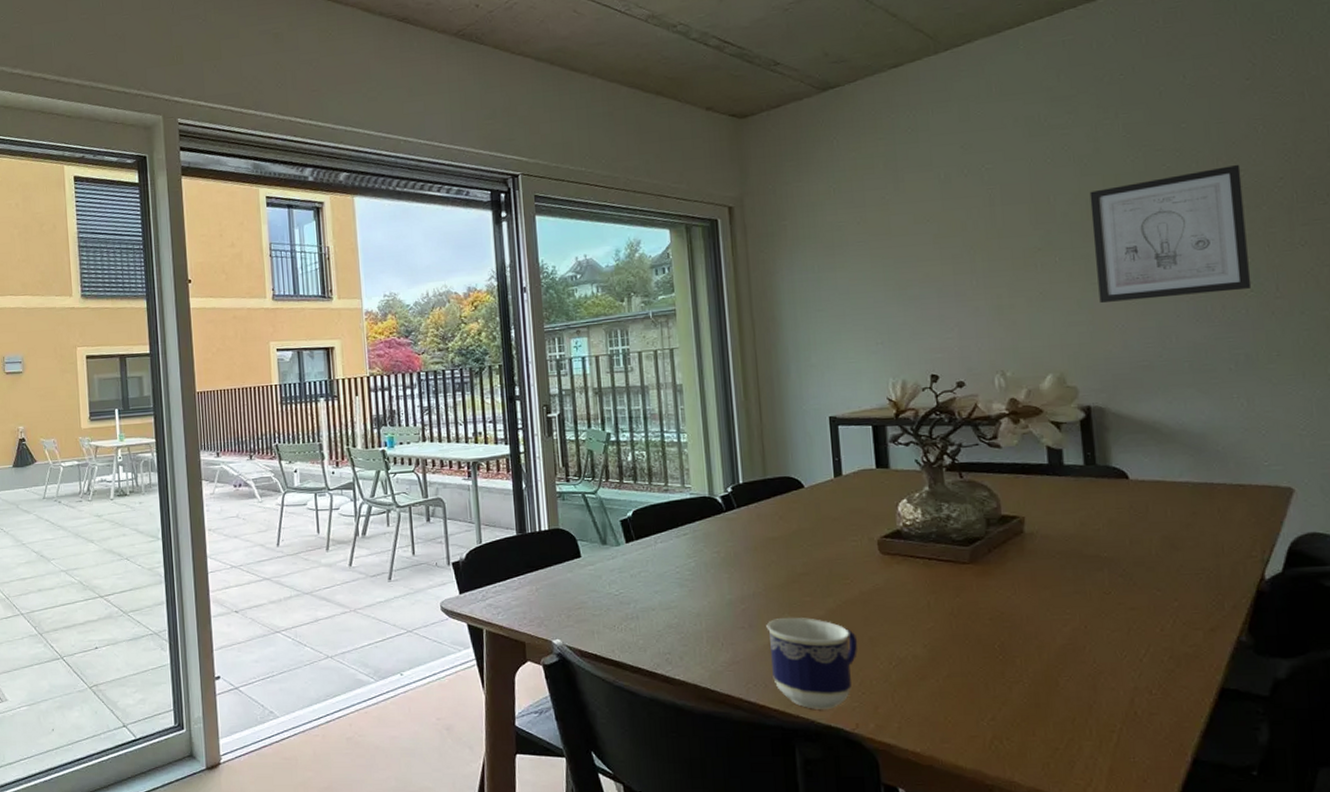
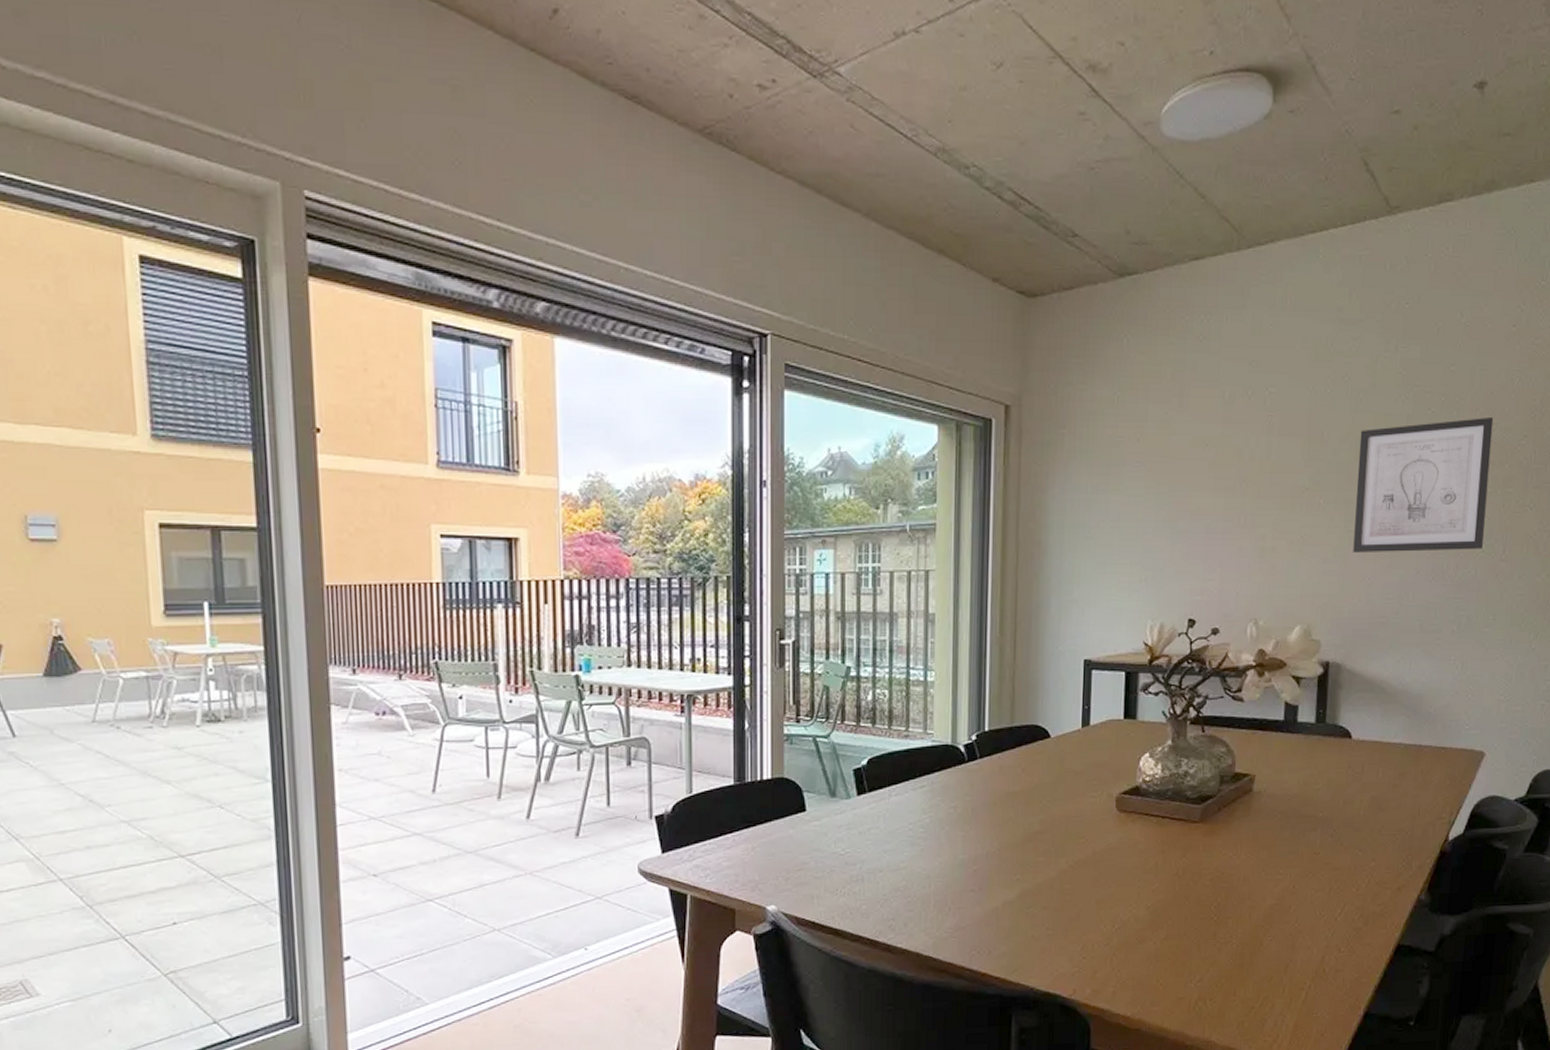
cup: present [766,617,858,709] -> none [996,878,1085,976]

